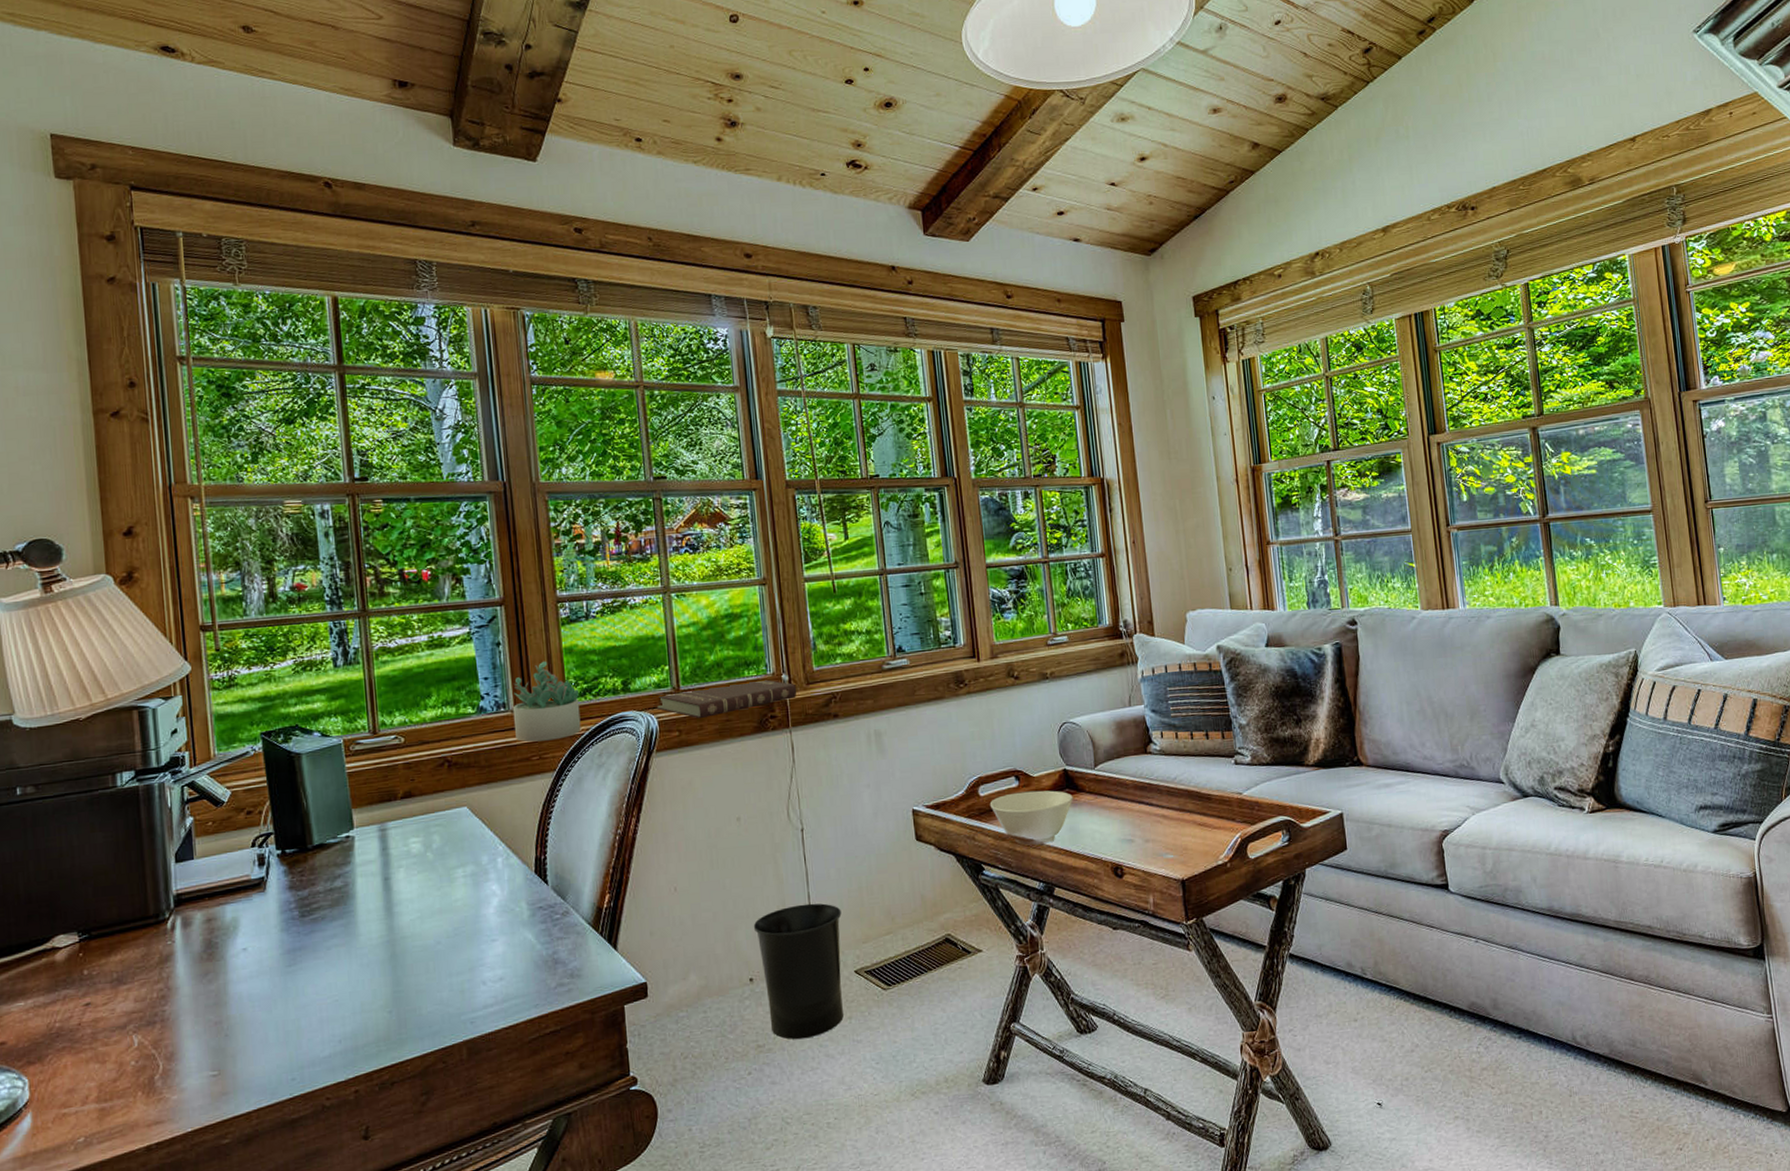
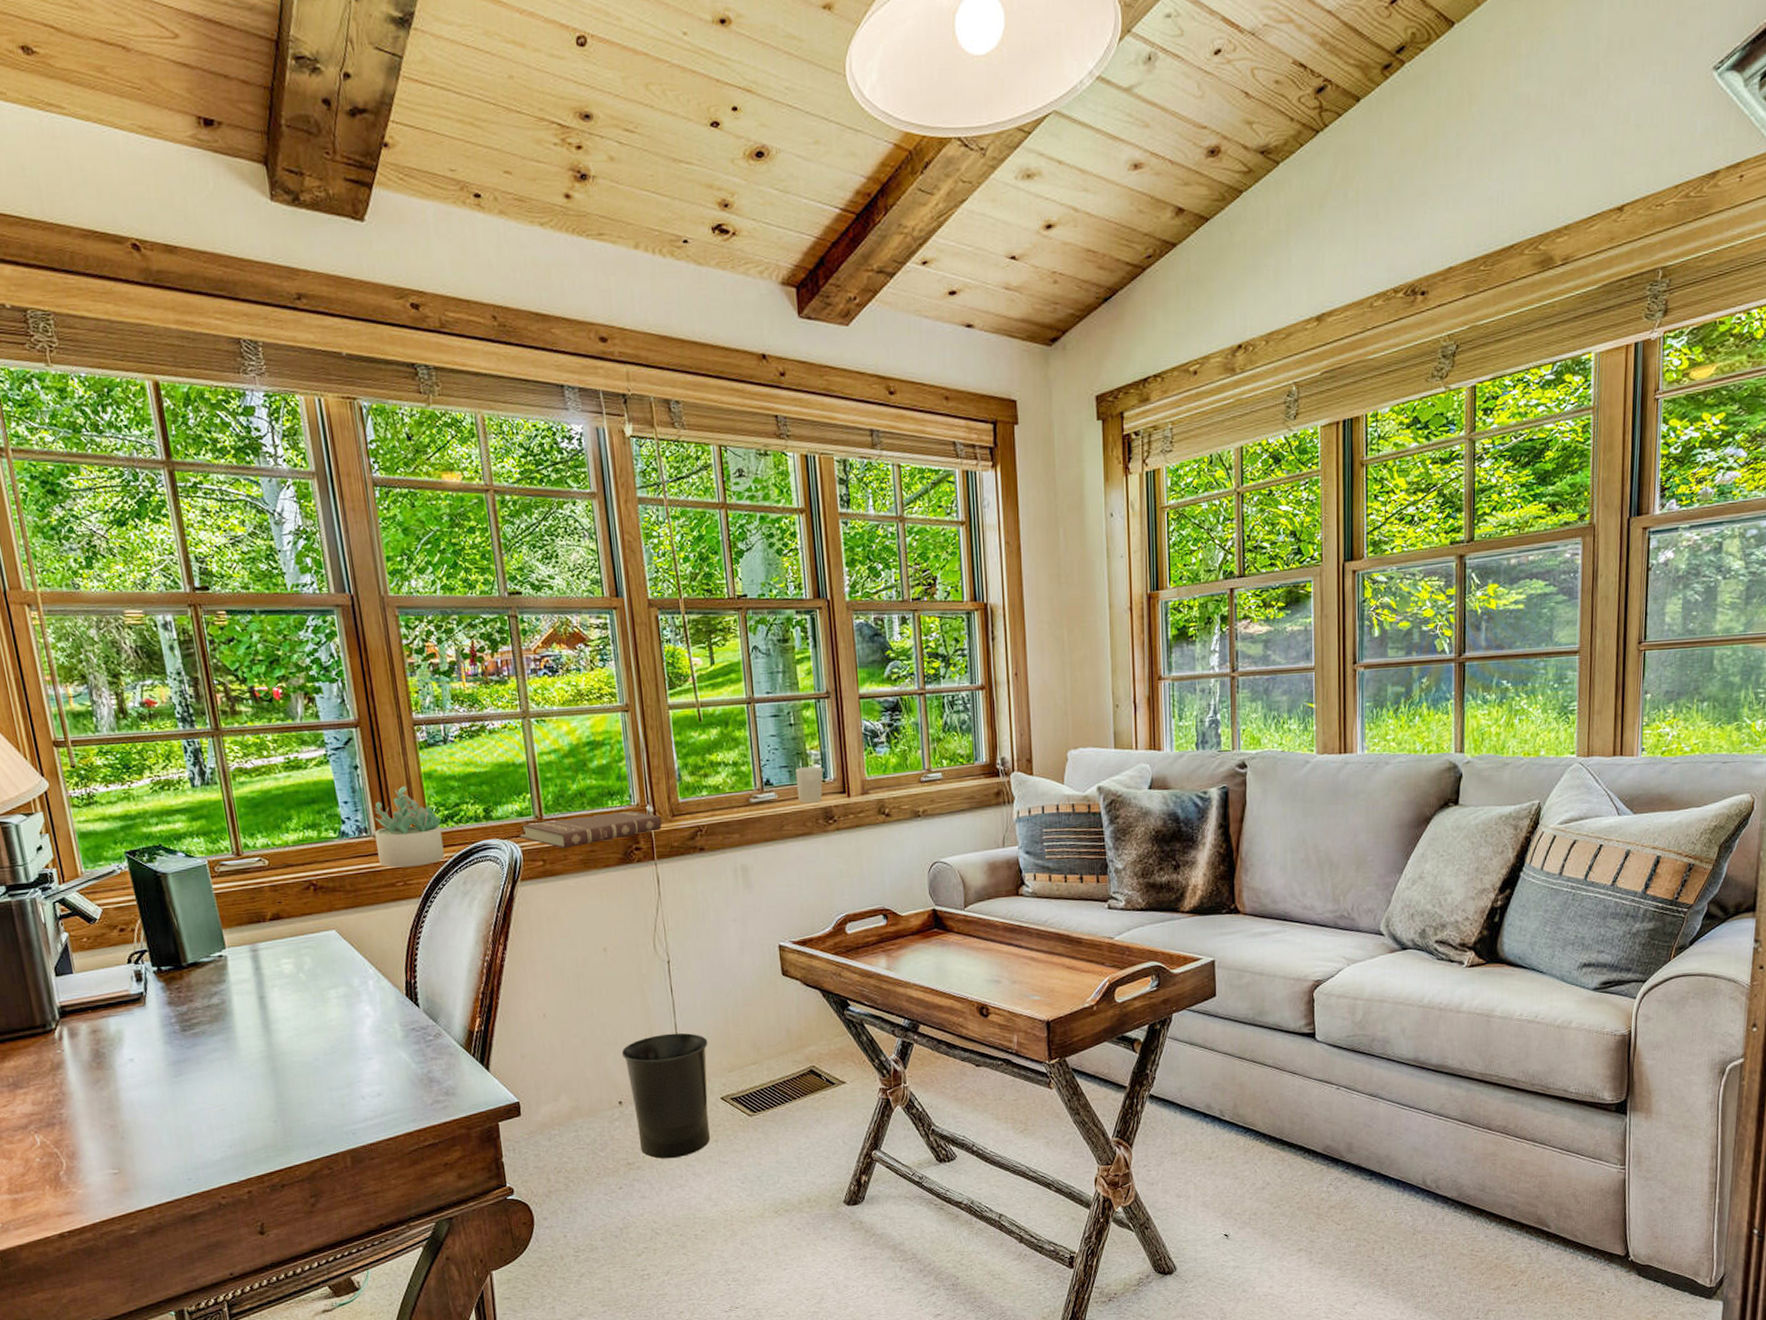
candle holder: none [926,633,954,669] -> present [795,766,824,804]
ceramic bowl: present [989,790,1074,846] -> none [856,929,942,984]

